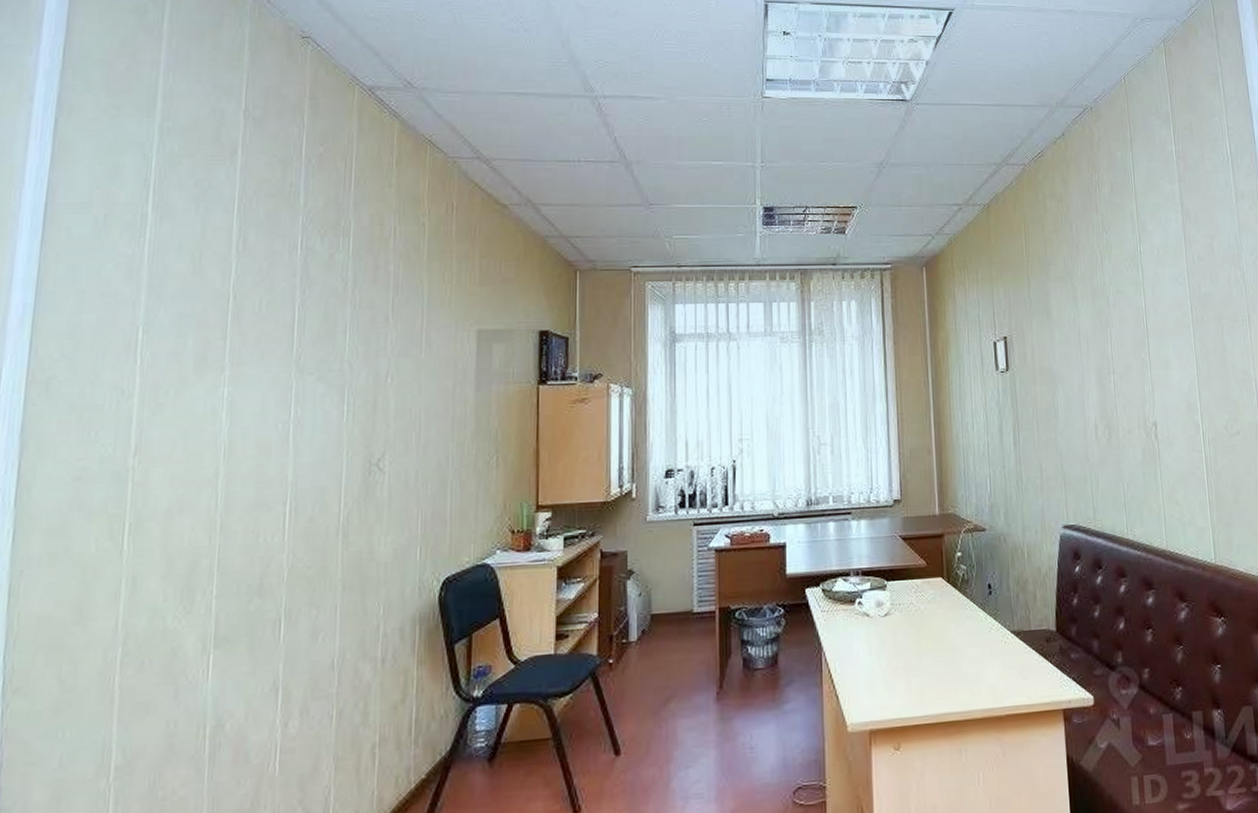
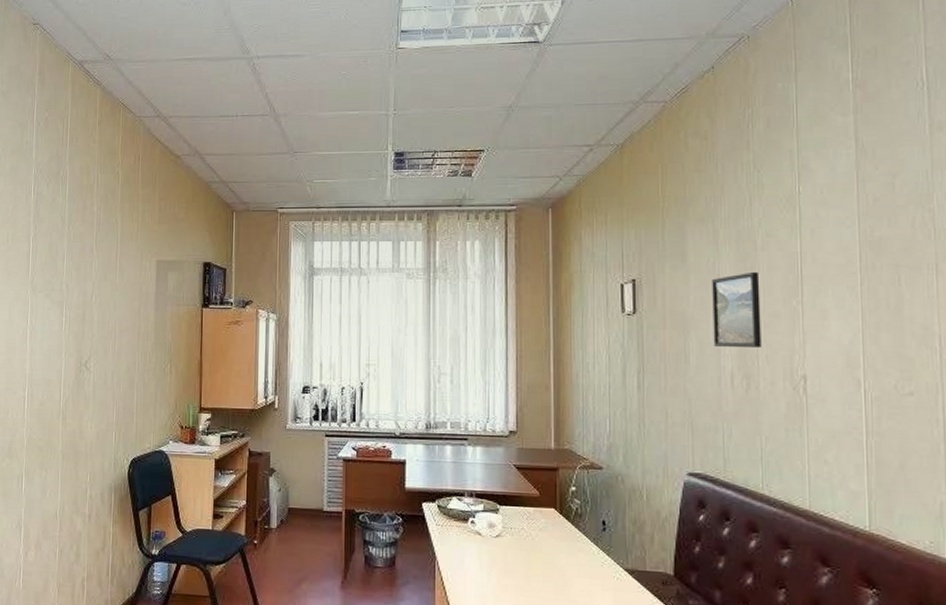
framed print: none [1074,326,1119,399] -> present [712,271,762,347]

